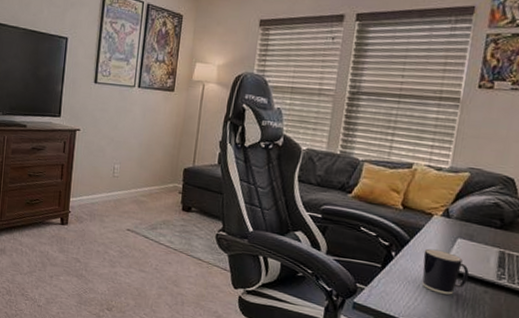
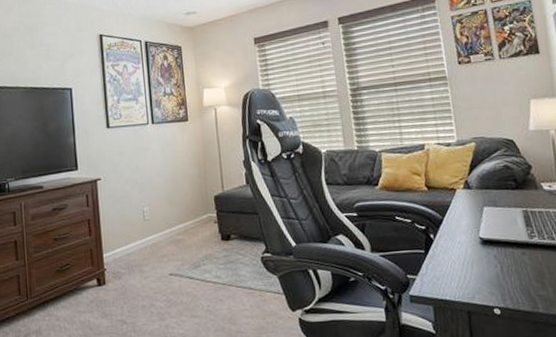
mug: present [422,248,469,295] -> none [458,222,505,266]

